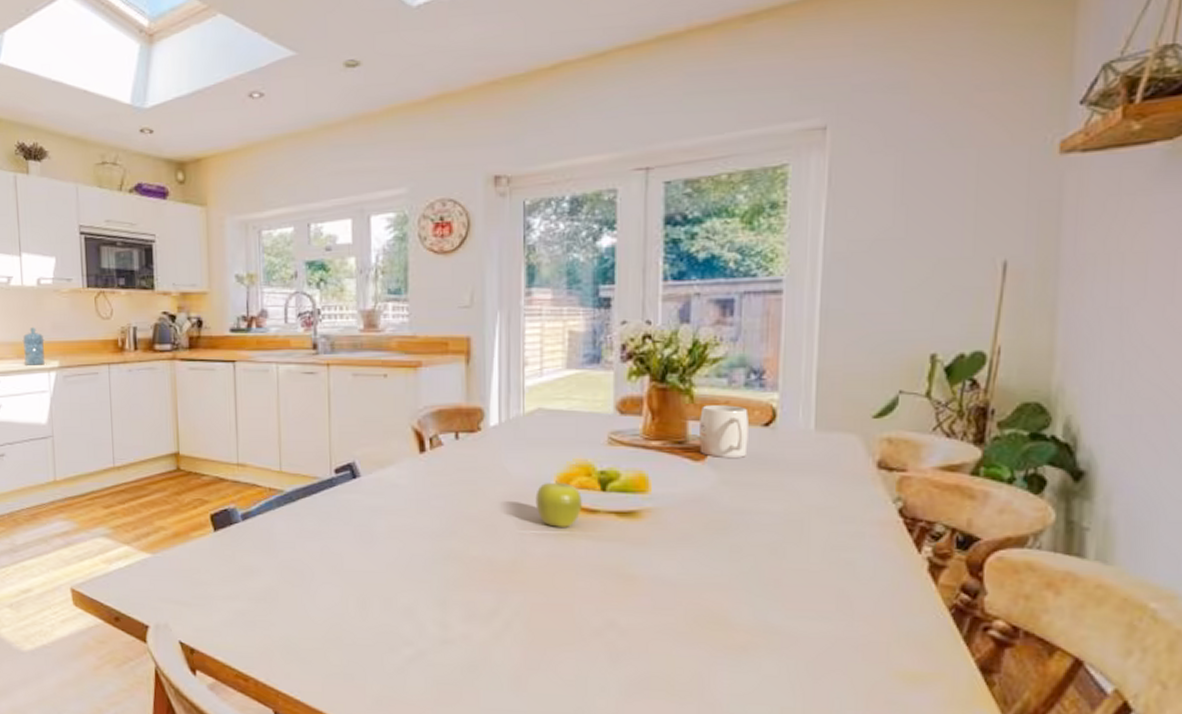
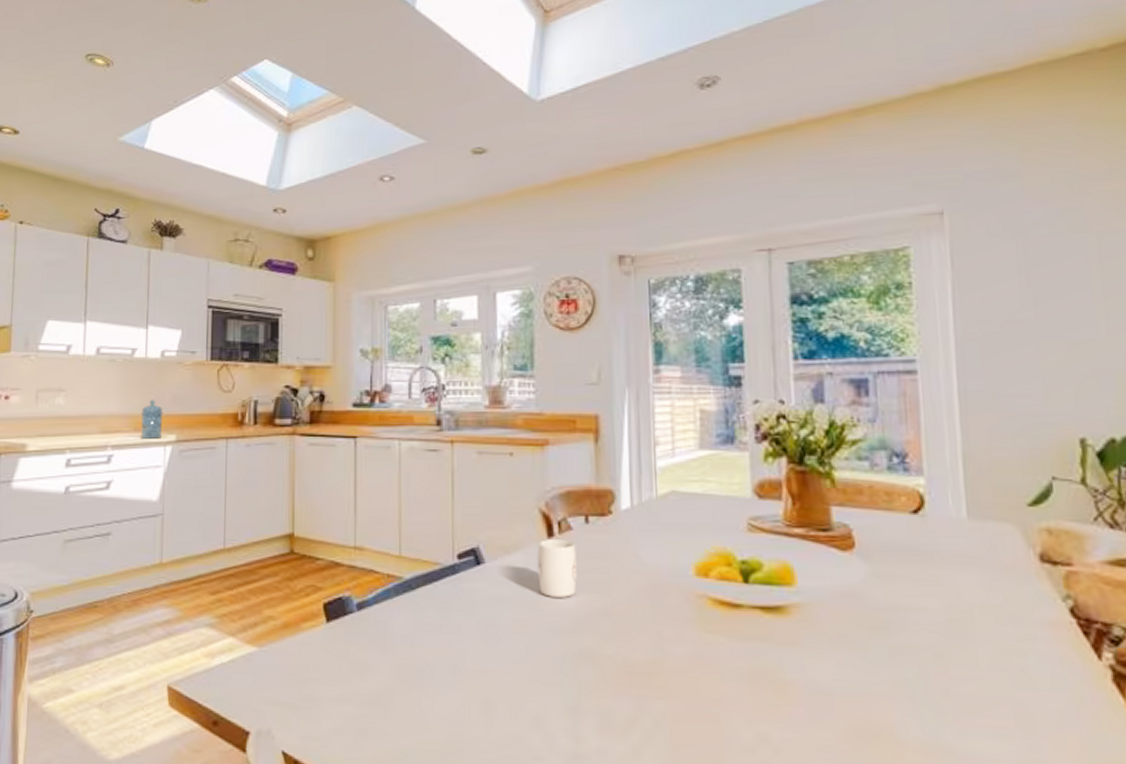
mug: none [410,455,447,506] -> present [537,539,577,598]
fruit: present [535,480,582,527] -> none [673,570,724,624]
mug: present [699,405,750,459] -> none [843,490,898,549]

